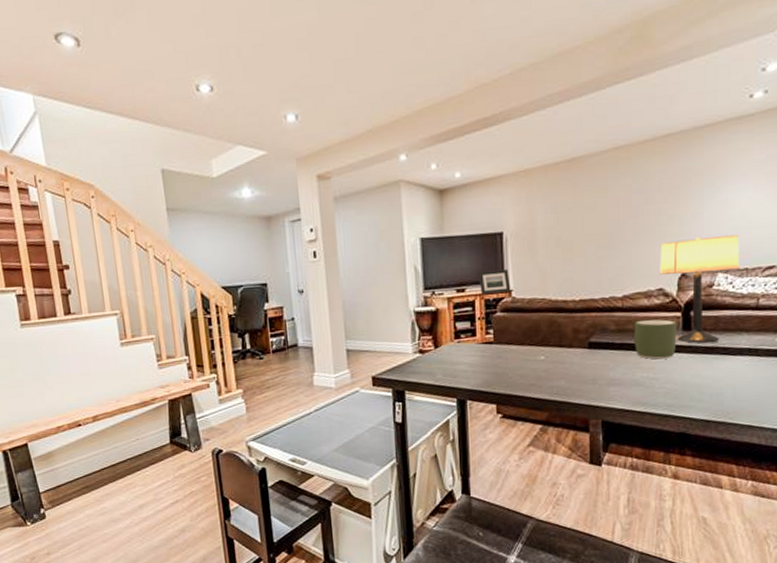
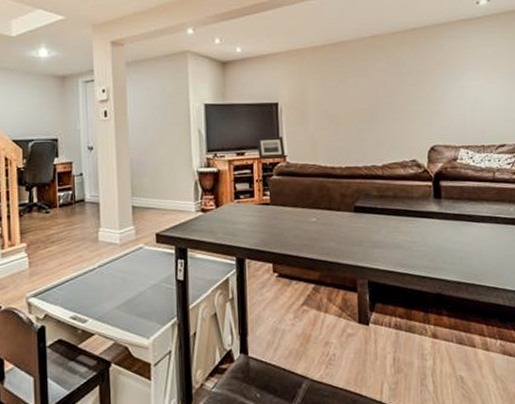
mug: present [634,319,677,360] -> none [393,187,430,224]
table lamp: present [660,235,740,343] -> none [412,116,478,210]

